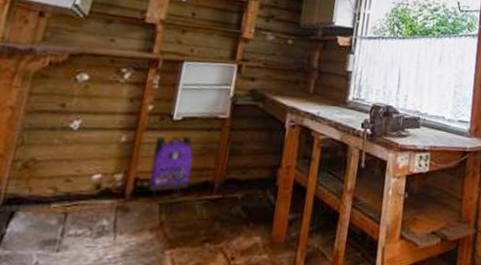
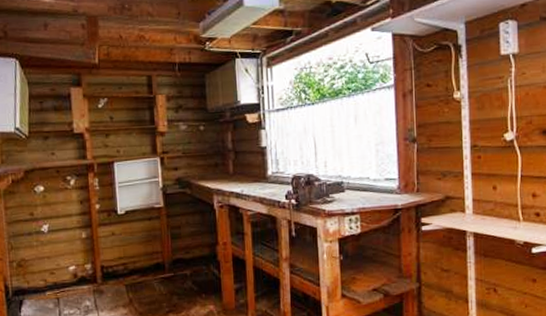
backpack: present [148,136,193,200] -> none [109,226,144,282]

